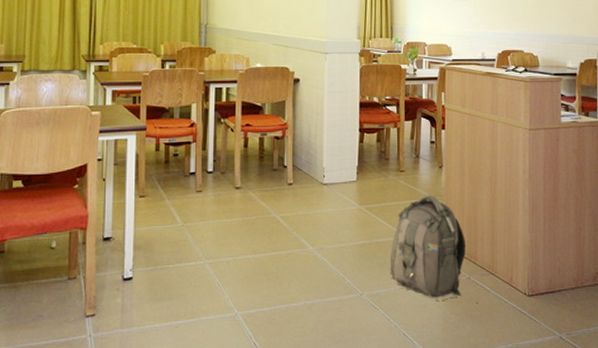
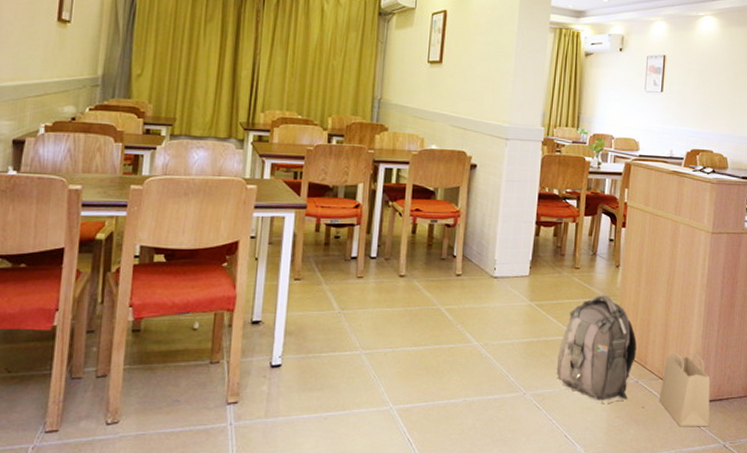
shopping bag: none [492,246,544,321] -> present [659,351,711,427]

